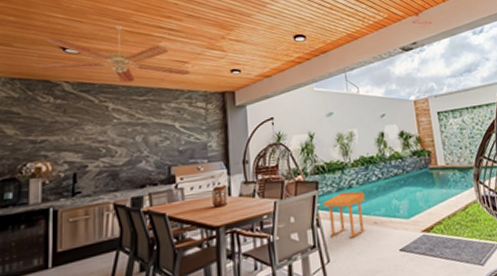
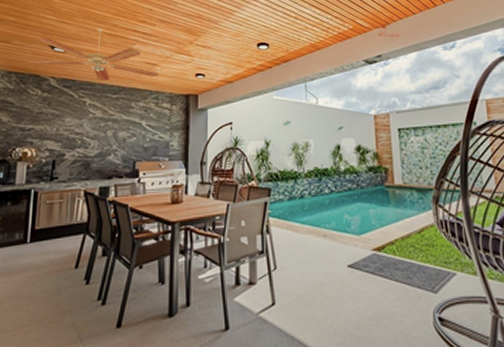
side table: present [324,191,366,238] -> none [275,201,316,248]

